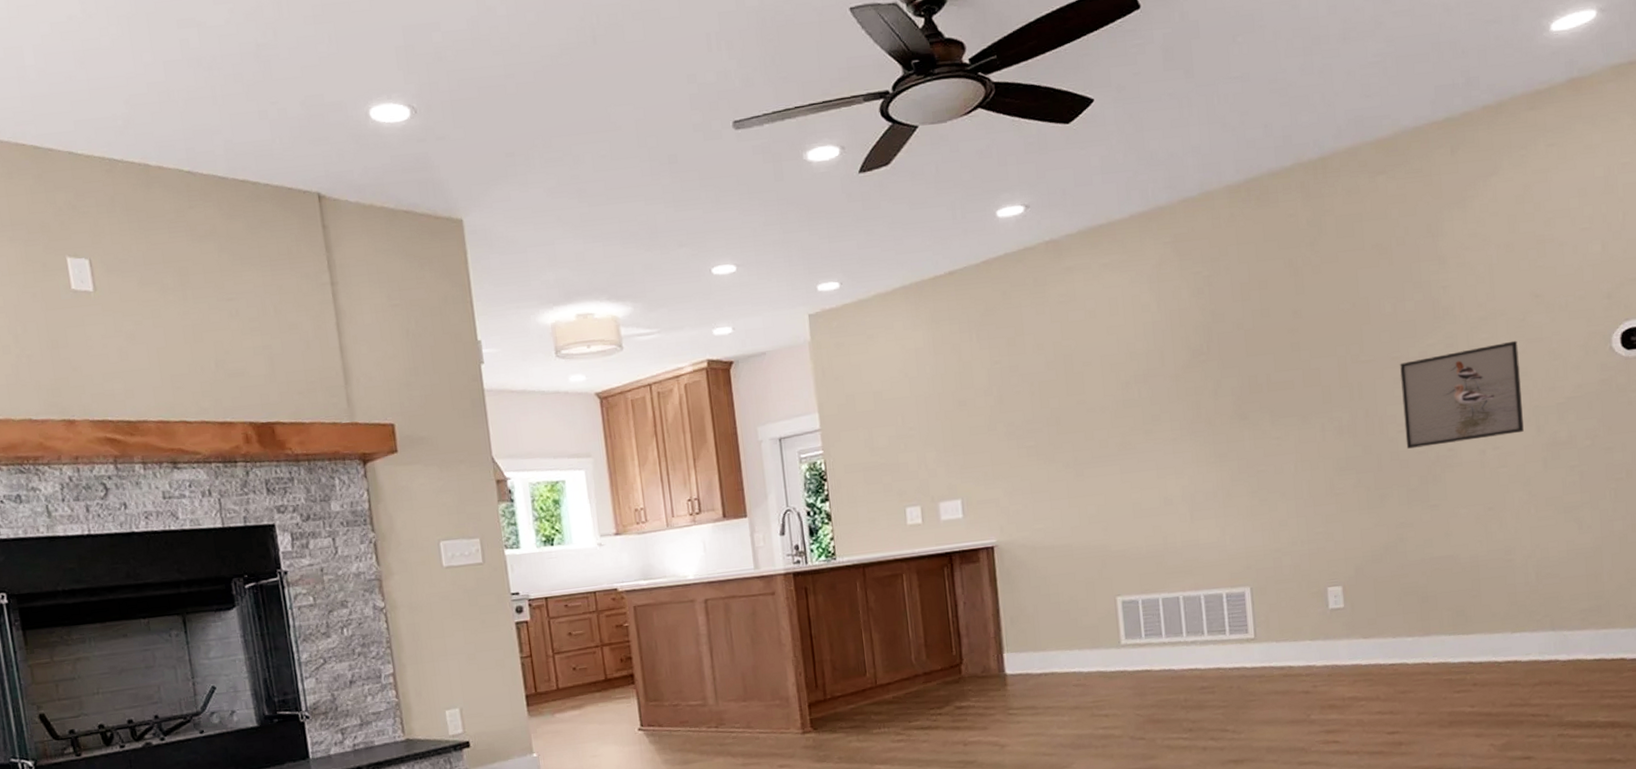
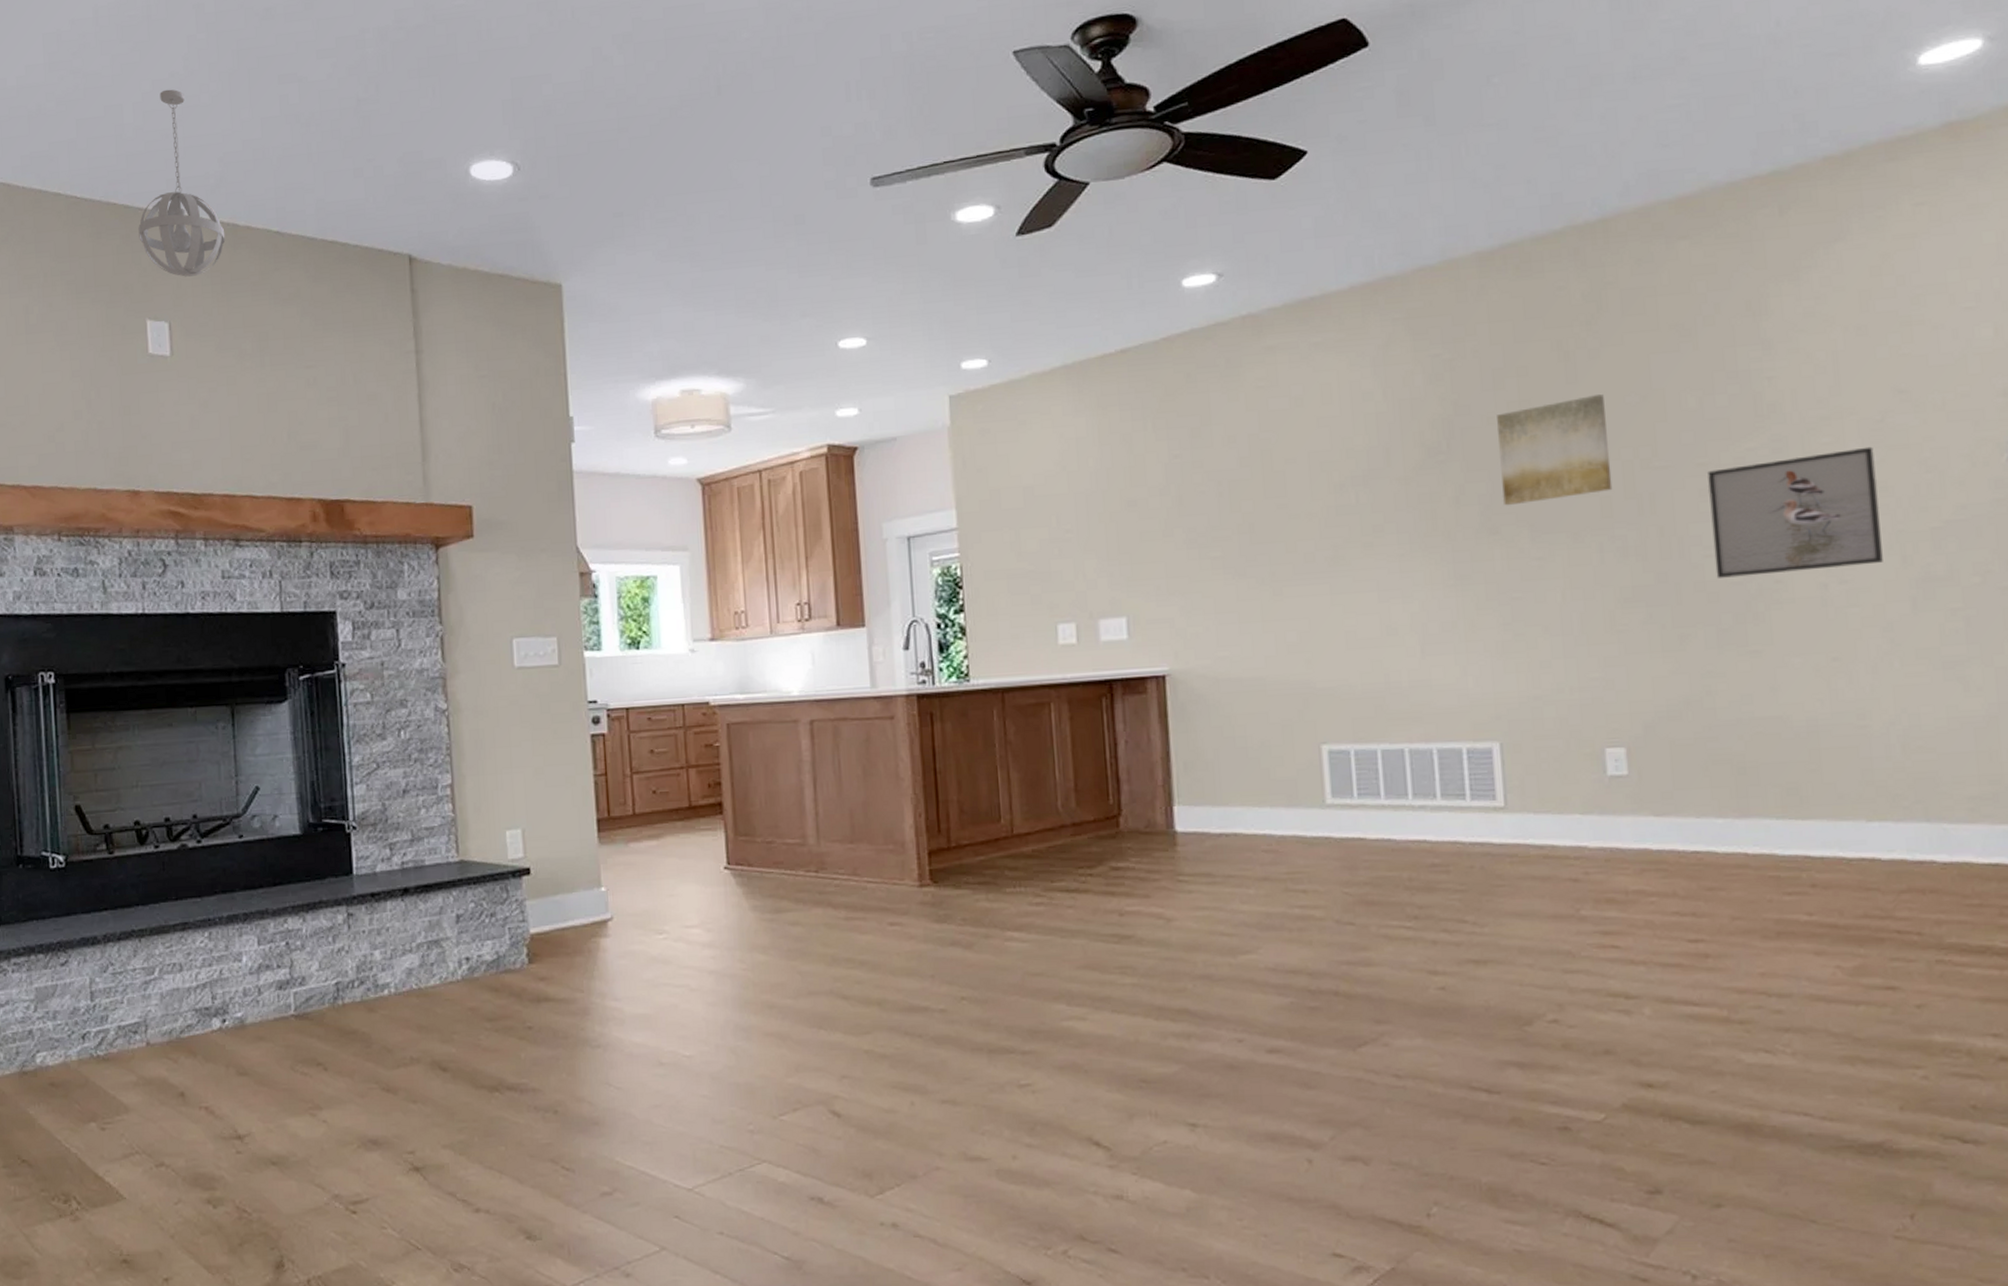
pendant light: none [50,32,139,216] -> present [138,89,226,277]
wall art: none [1244,303,1331,396] -> present [1497,394,1613,506]

